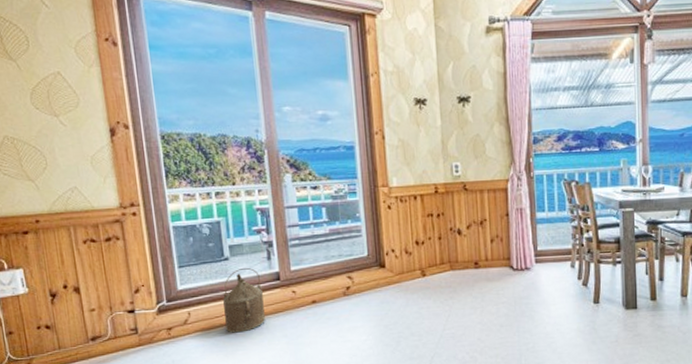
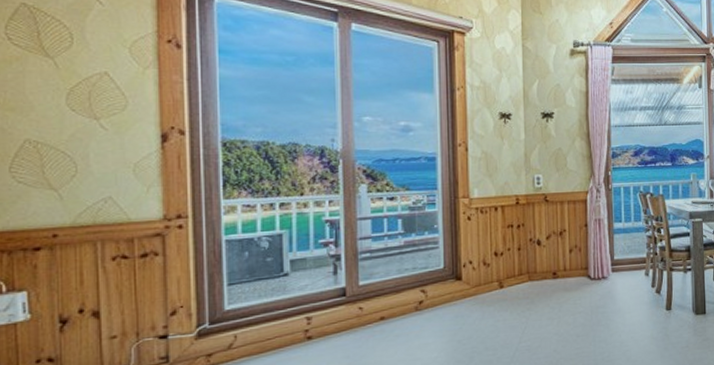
watering can: present [223,267,265,333] -> none [278,283,325,357]

